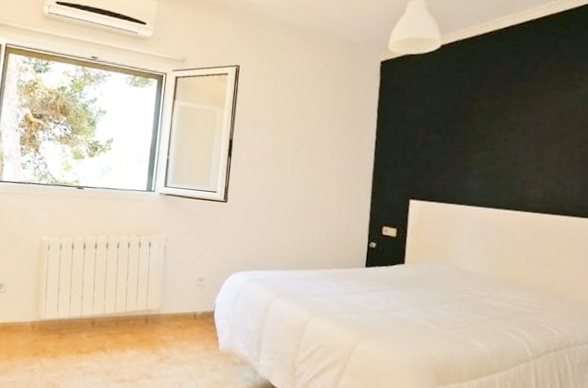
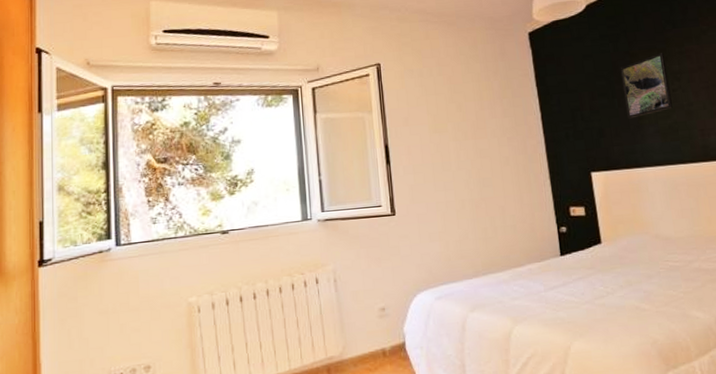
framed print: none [456,102,505,158] -> present [620,53,673,119]

